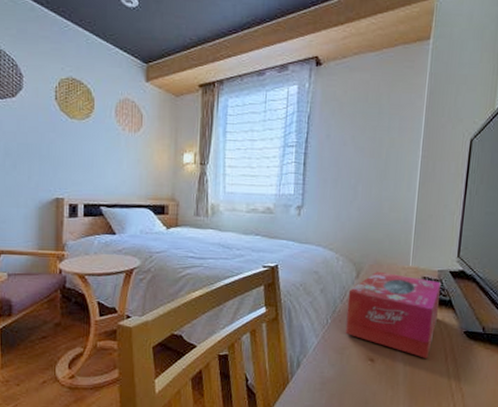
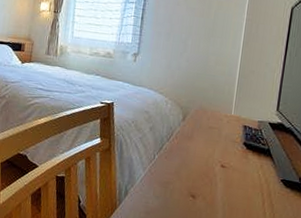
tissue box: present [345,271,442,359] -> none [170,116,261,201]

